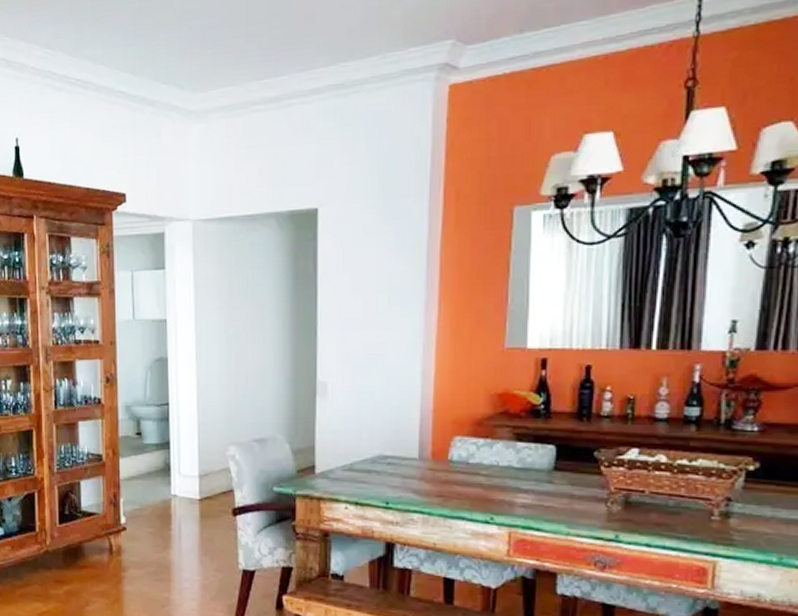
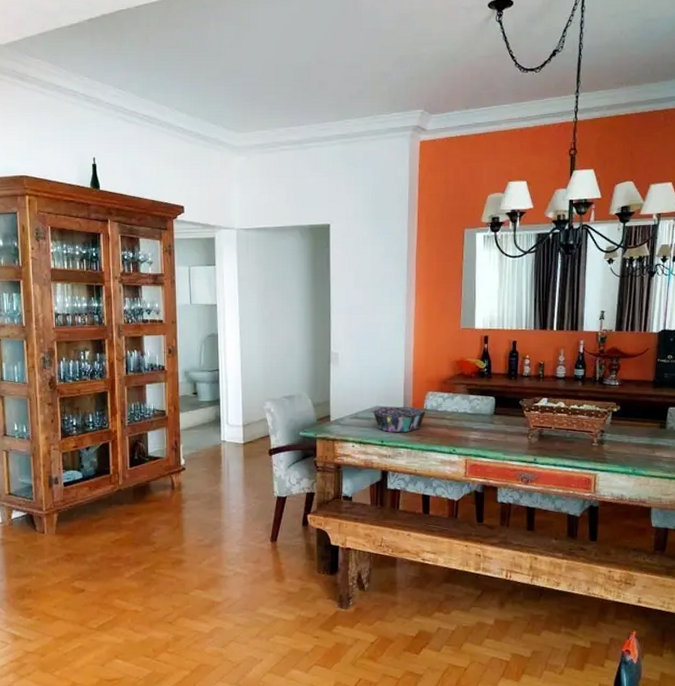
decorative bowl: none [374,455,451,492] -> present [373,406,426,433]

